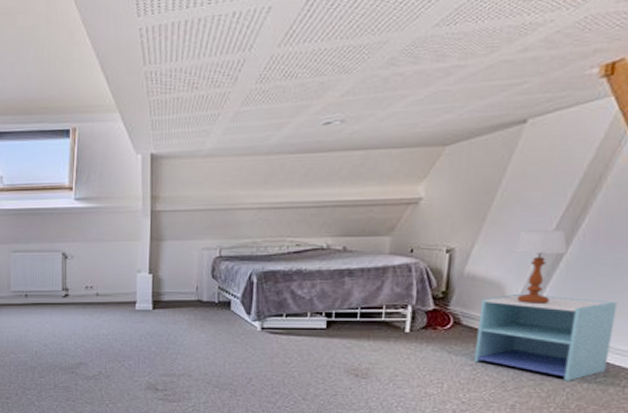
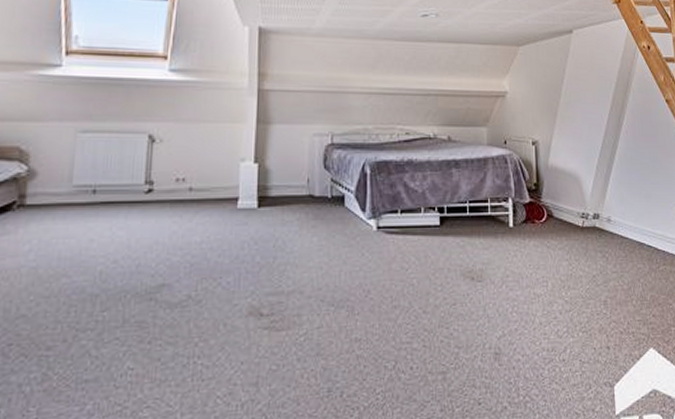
nightstand: present [473,293,618,382] -> none [565,185,664,272]
table lamp: present [515,229,568,303] -> none [582,126,618,195]

